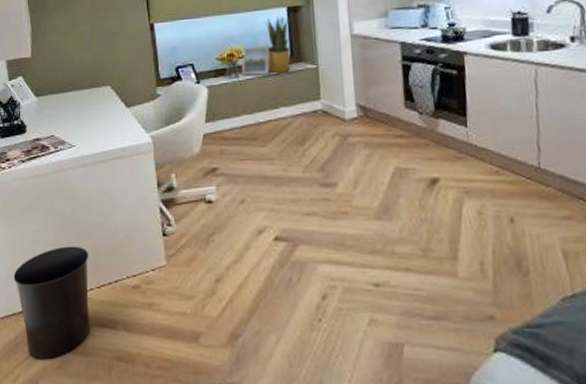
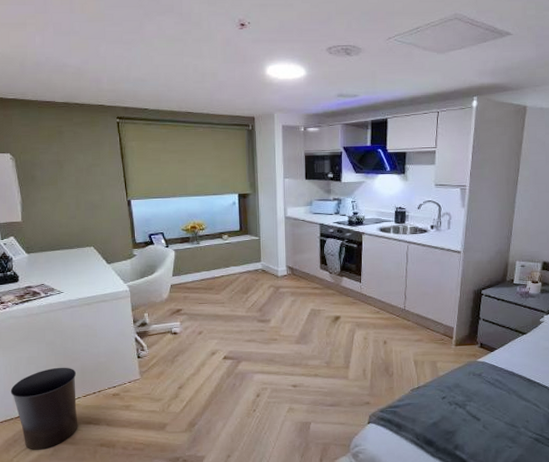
picture frame: present [241,45,270,76] -> none [201,221,224,244]
planter: present [266,16,290,74] -> none [222,200,240,242]

